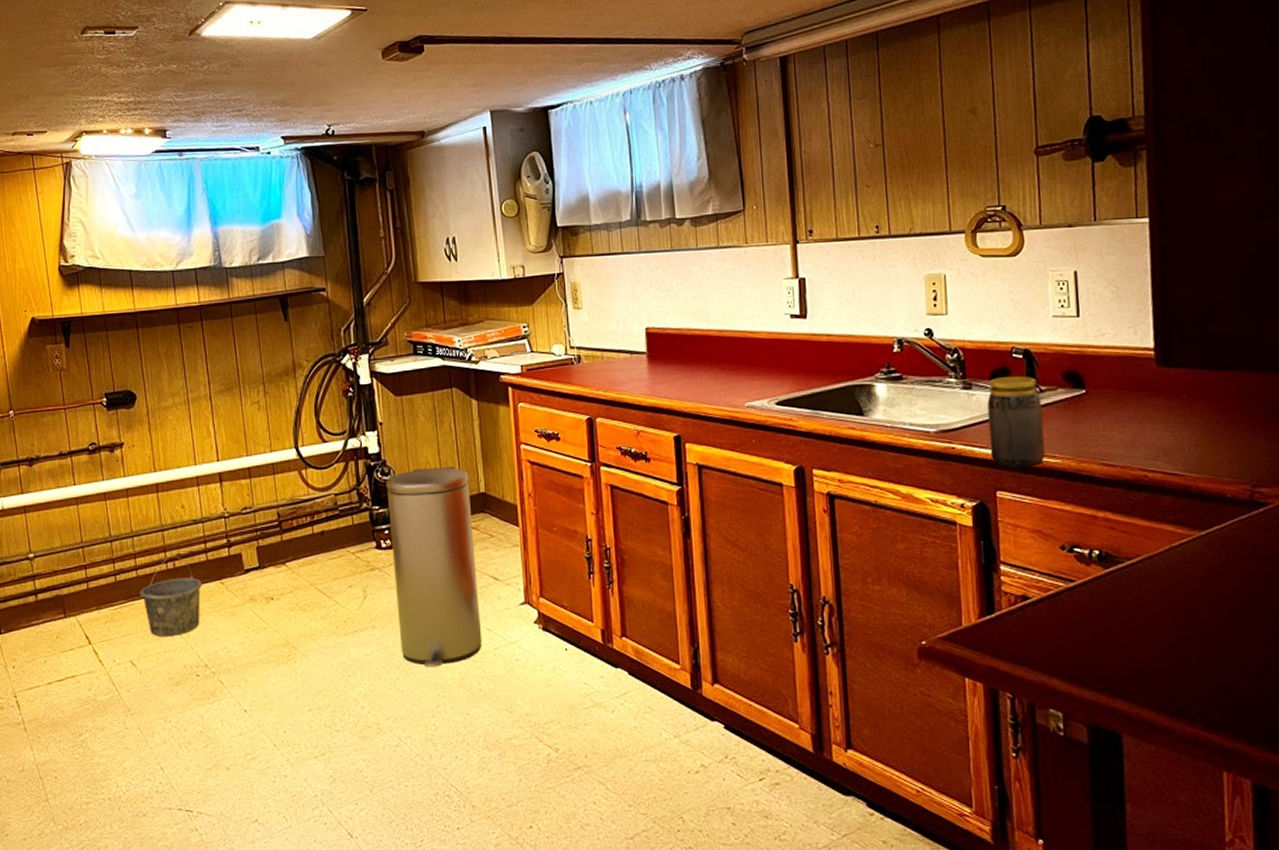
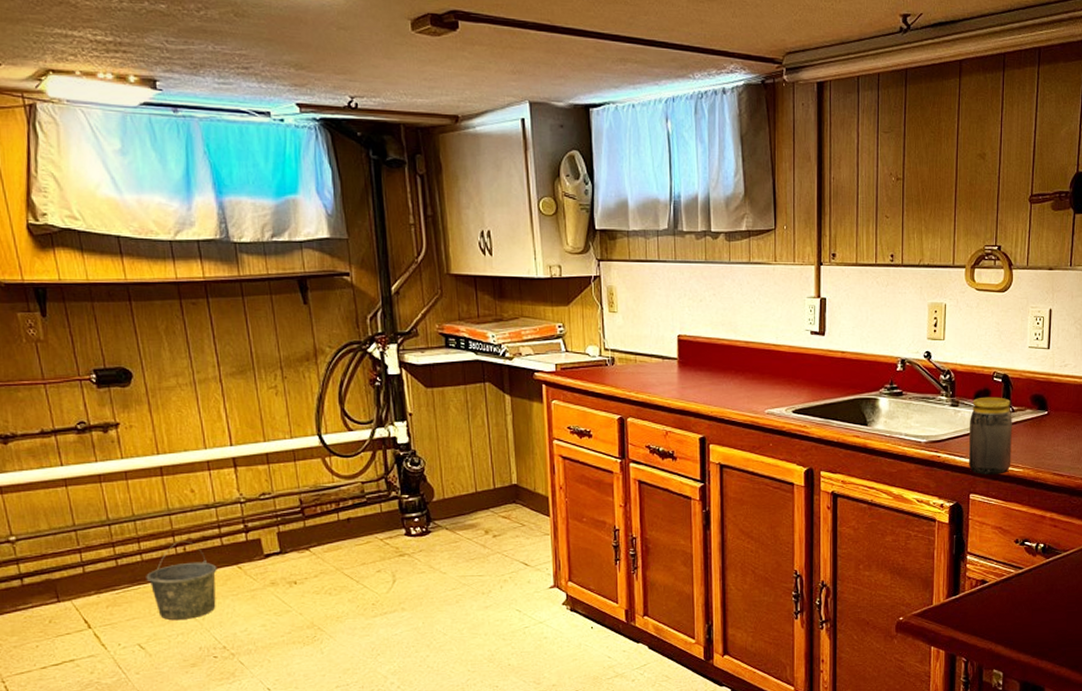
pedal bin: present [386,466,482,667] -> none [416,458,512,645]

